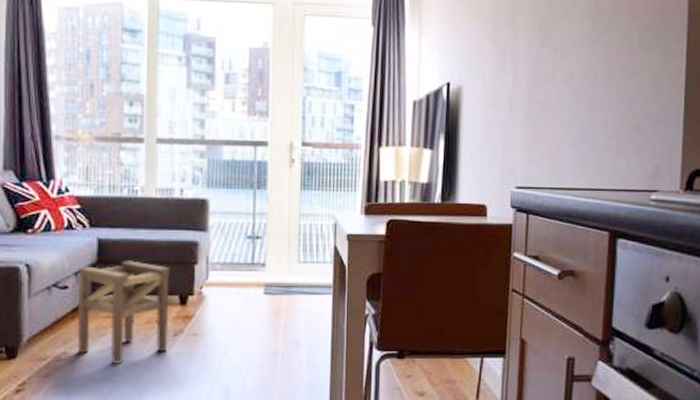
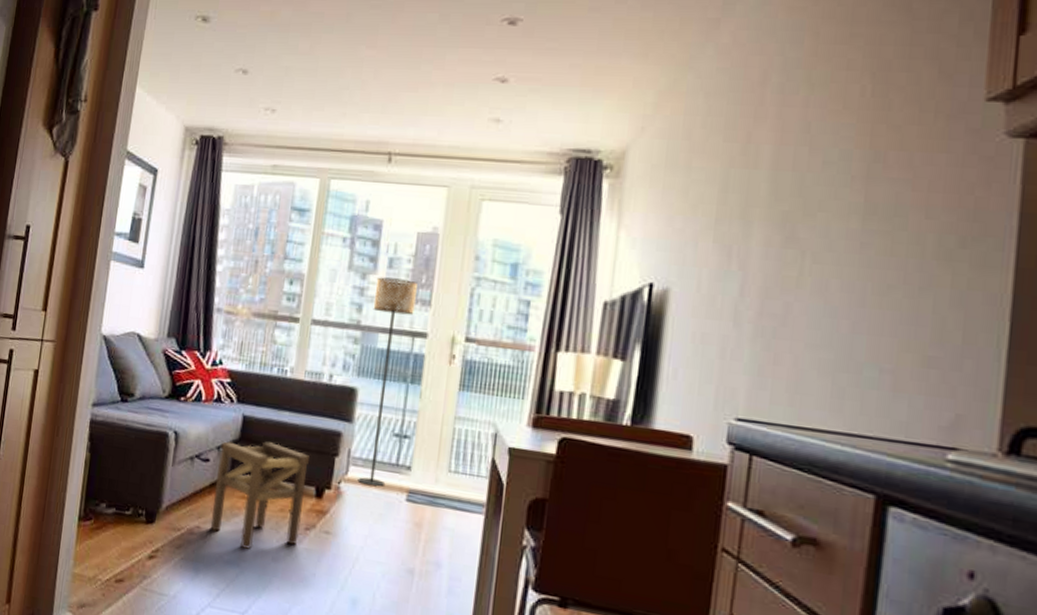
floor lamp: none [215,92,254,286] -> present [358,277,418,487]

